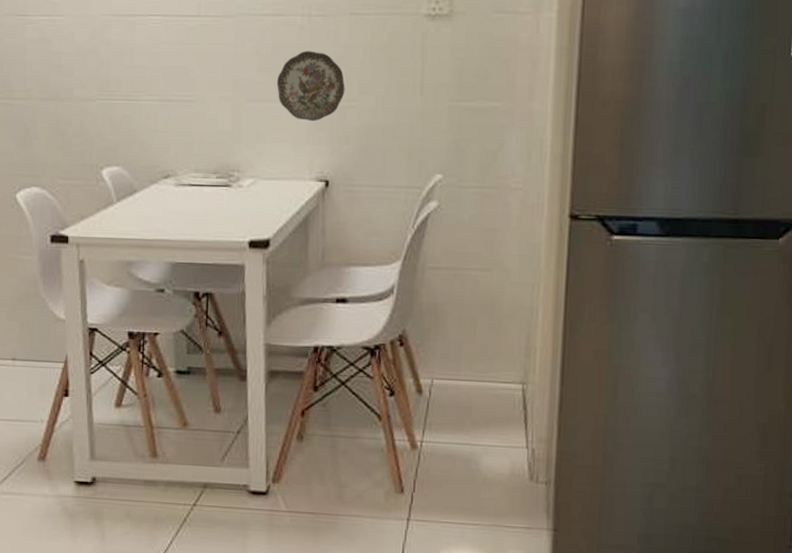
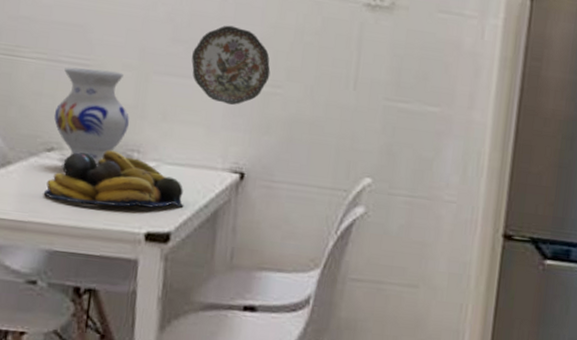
fruit bowl: none [164,172,279,222] -> present [43,150,184,208]
vase: none [167,103,229,192] -> present [54,67,129,169]

